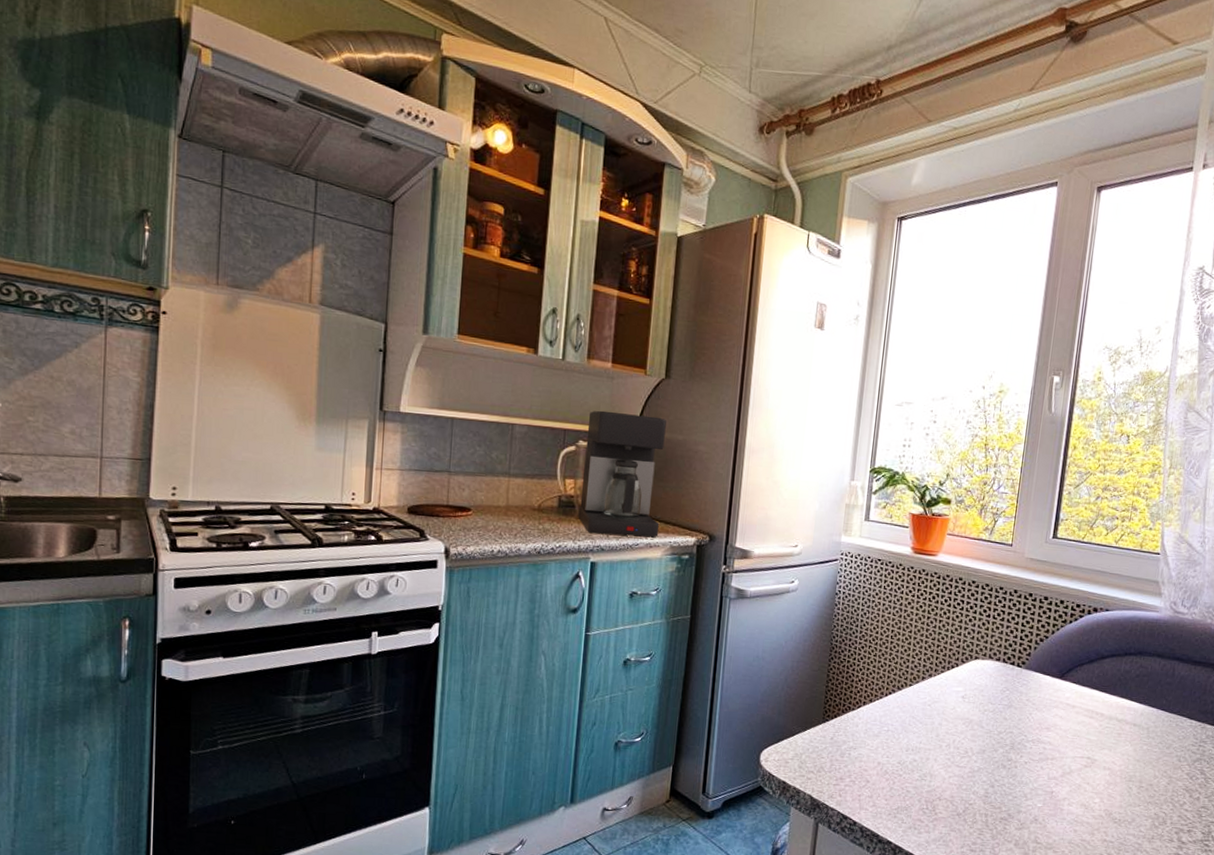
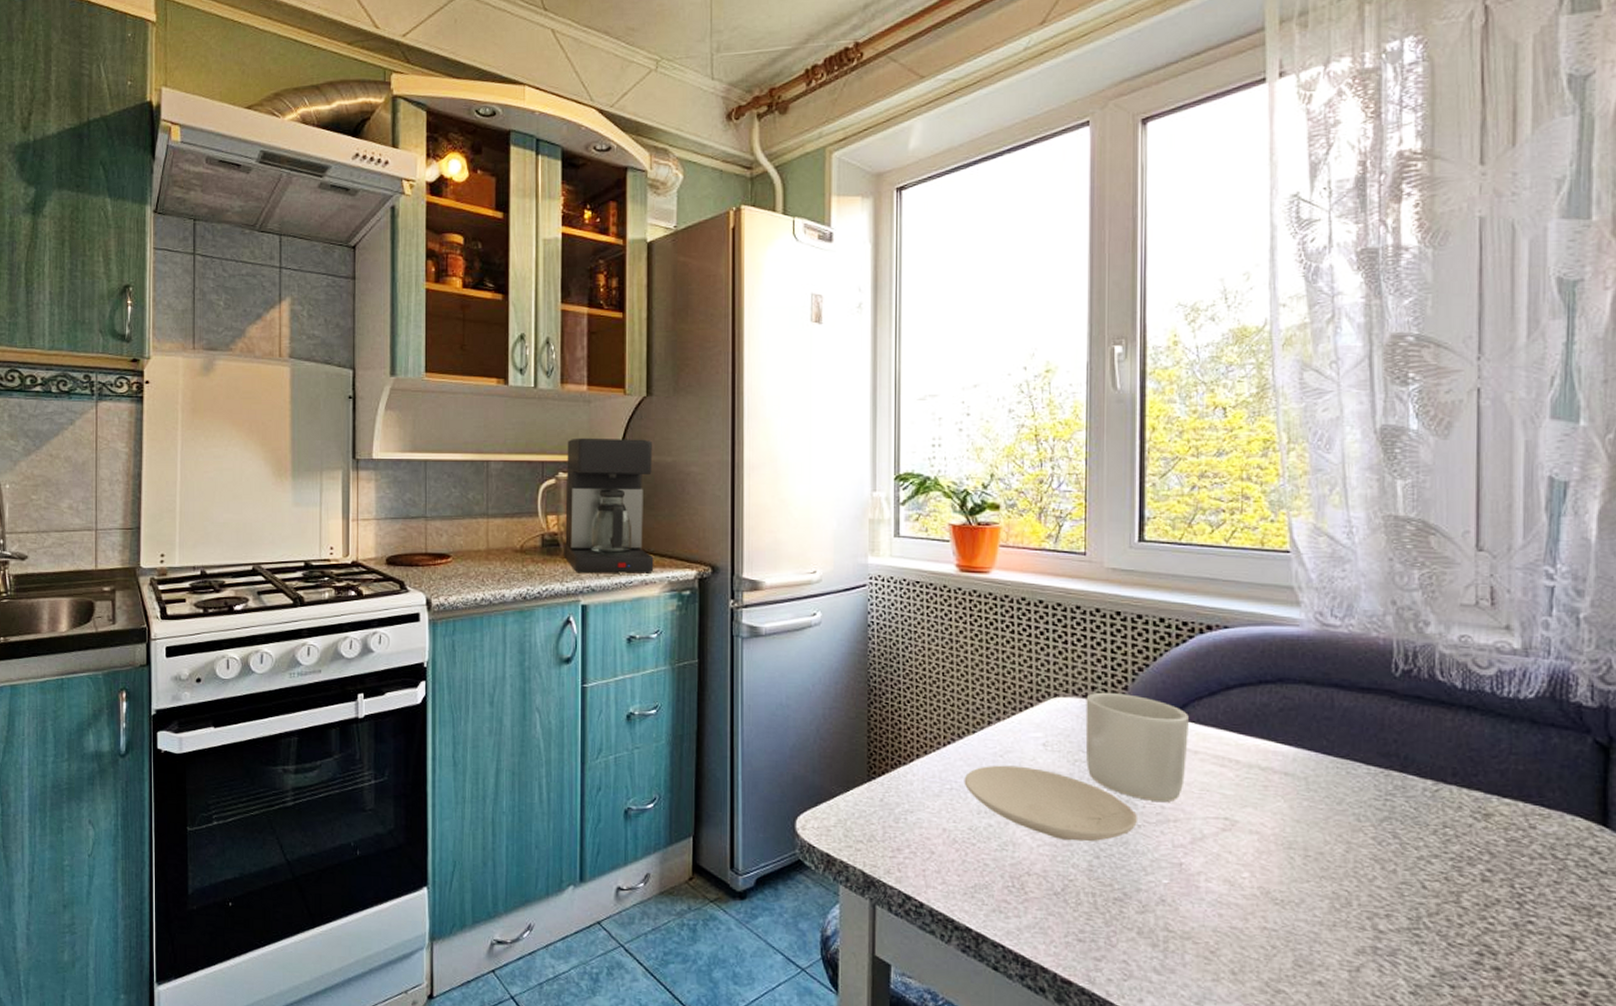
plate: none [898,712,1026,774] -> present [964,765,1139,842]
mug: none [993,656,1073,744] -> present [1085,692,1190,802]

